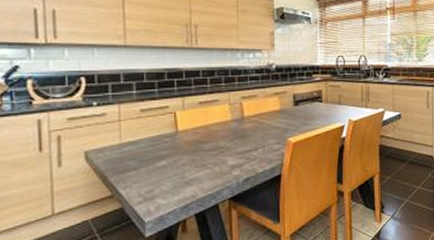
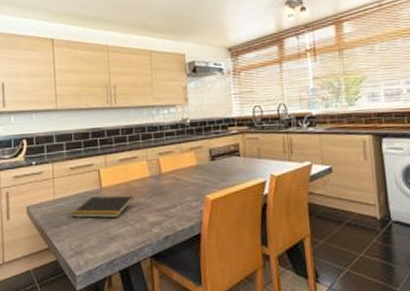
notepad: none [141,139,213,162] -> present [71,196,134,218]

